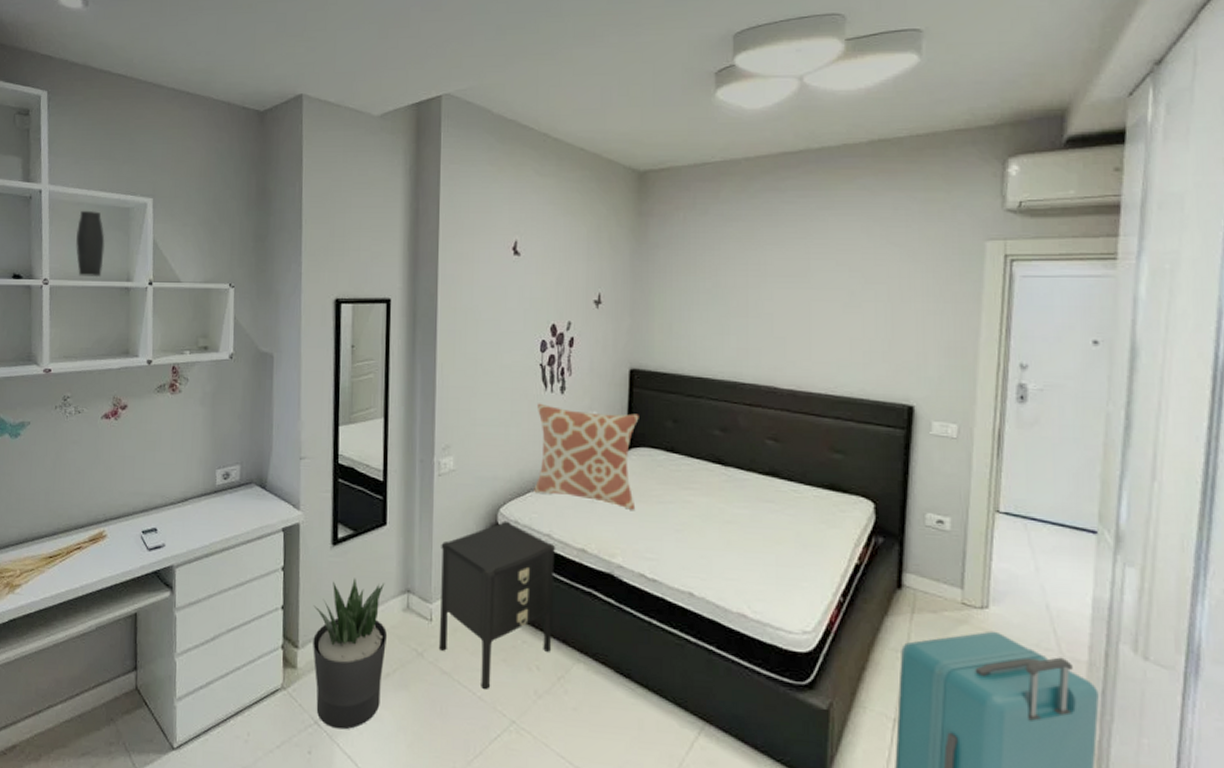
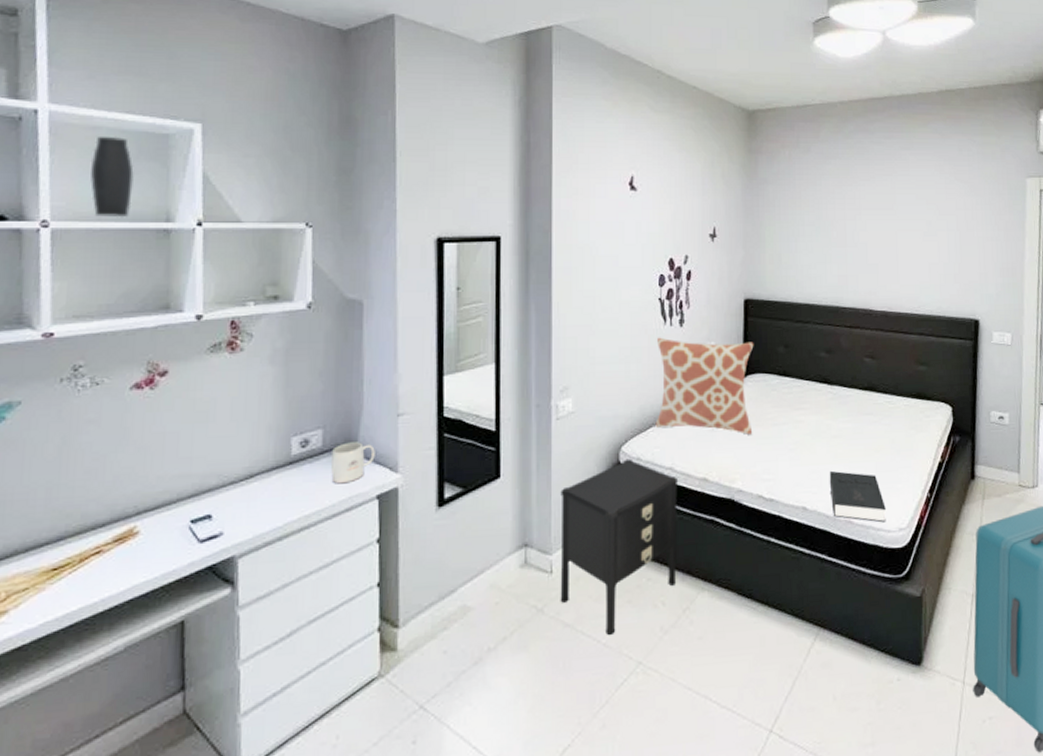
mug: none [246,478,282,515] -> present [331,442,375,484]
planter: present [313,578,388,730] -> none [416,539,504,709]
booklet: none [720,557,787,622] -> present [829,470,886,523]

